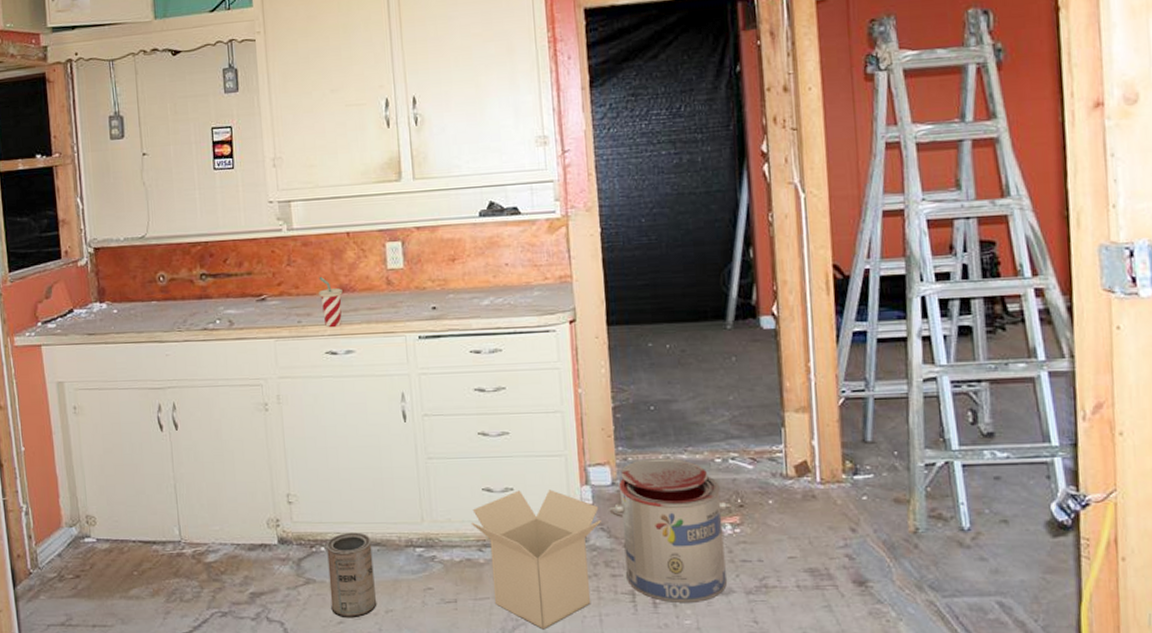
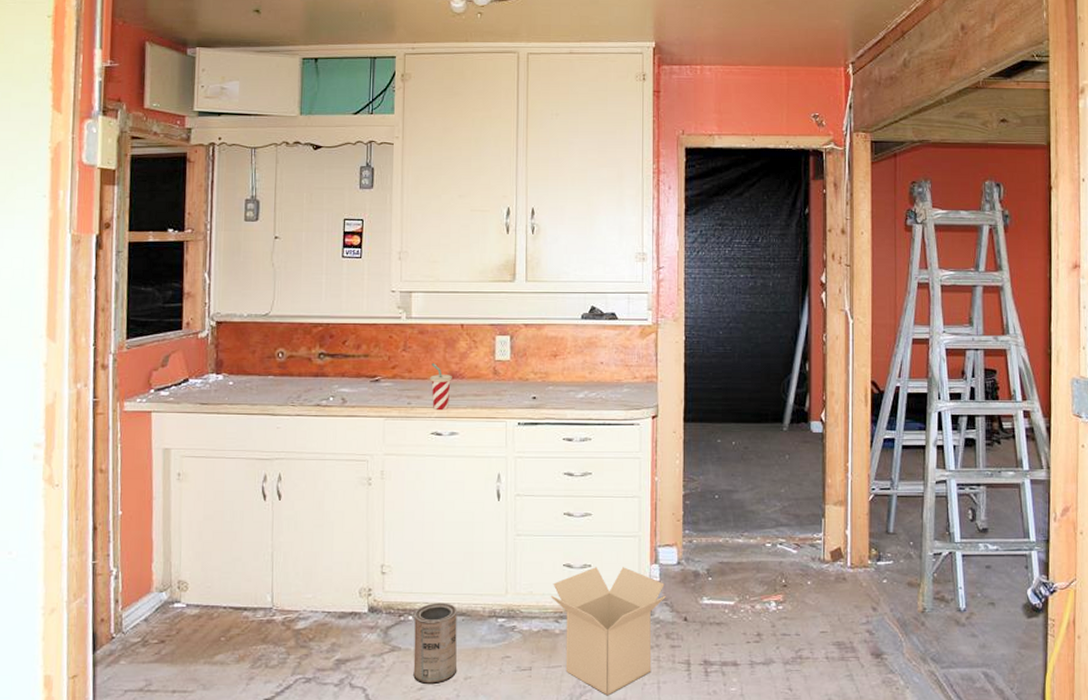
paint can: present [609,458,731,602] -> none [673,542,777,671]

